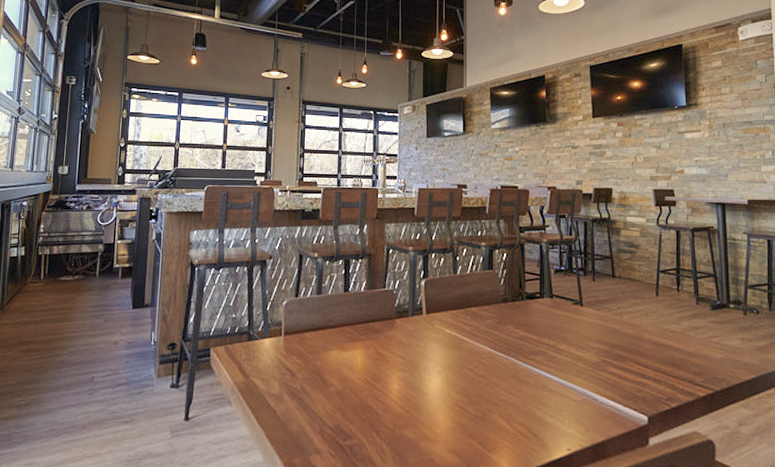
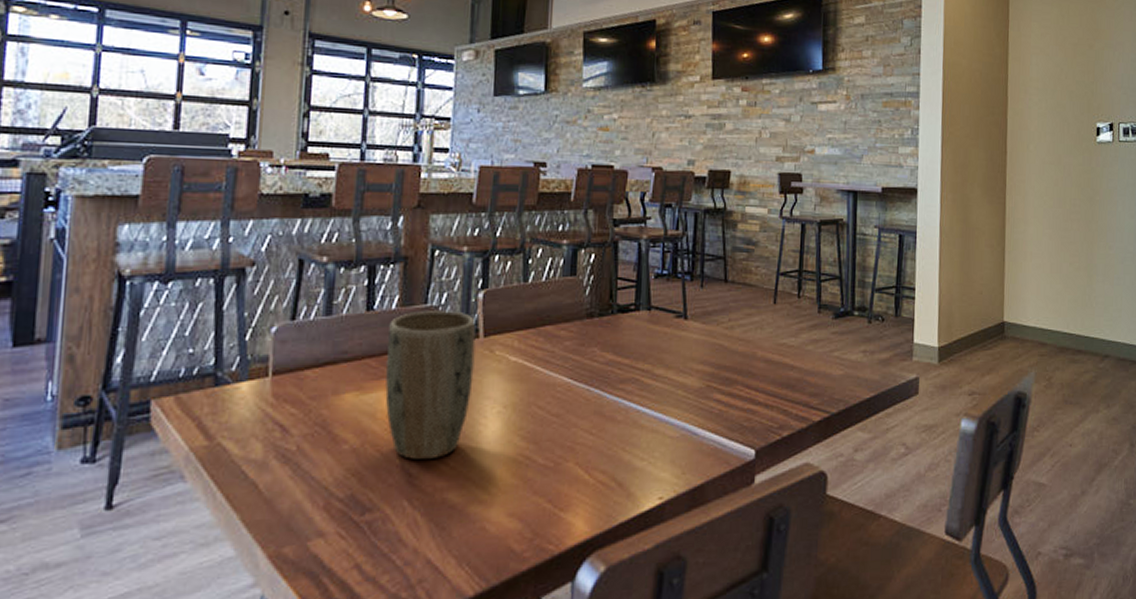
plant pot: none [358,293,421,404] -> present [385,311,476,461]

